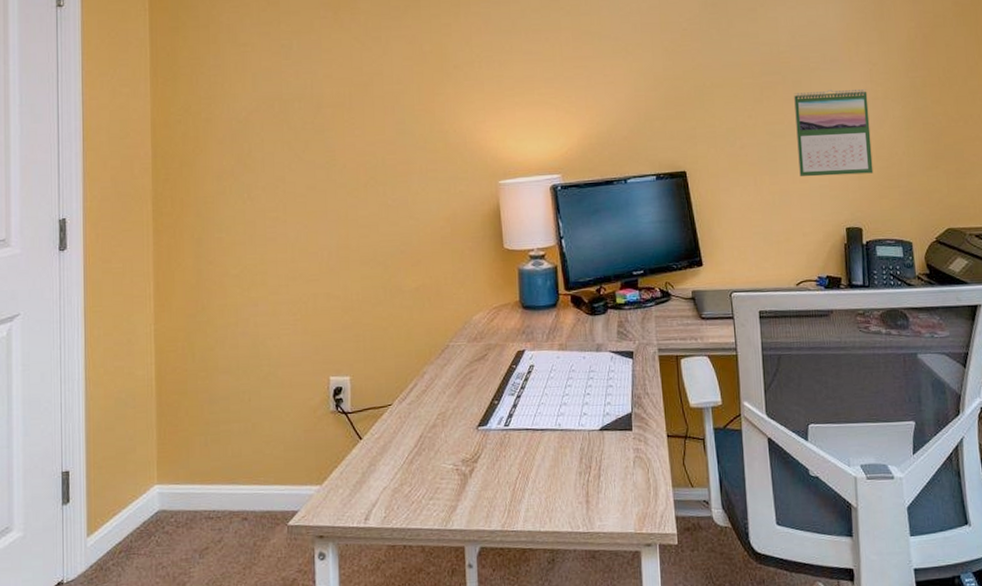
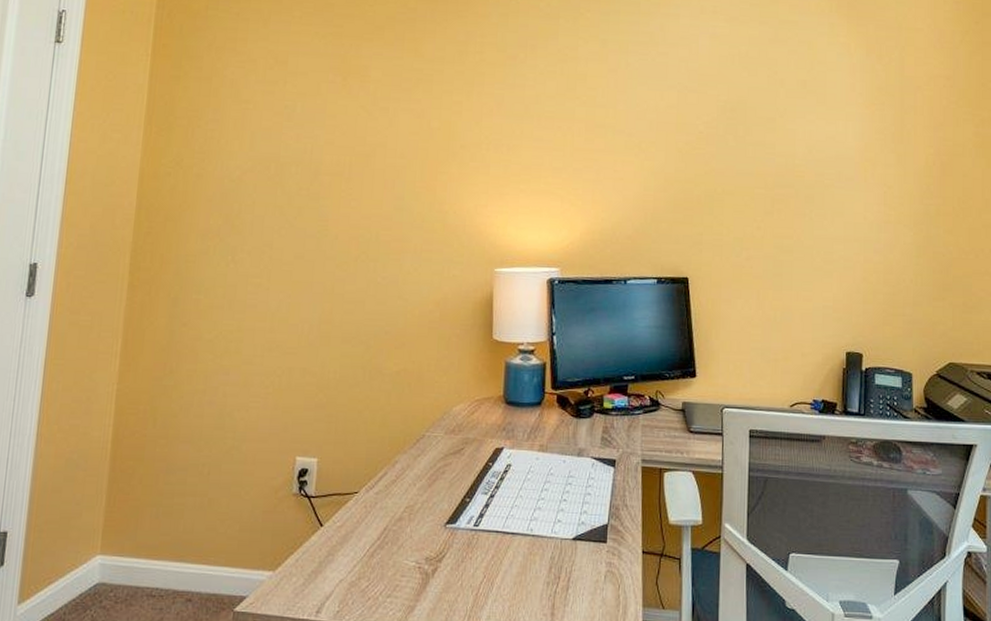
calendar: present [794,89,874,177] -> none [804,208,880,299]

